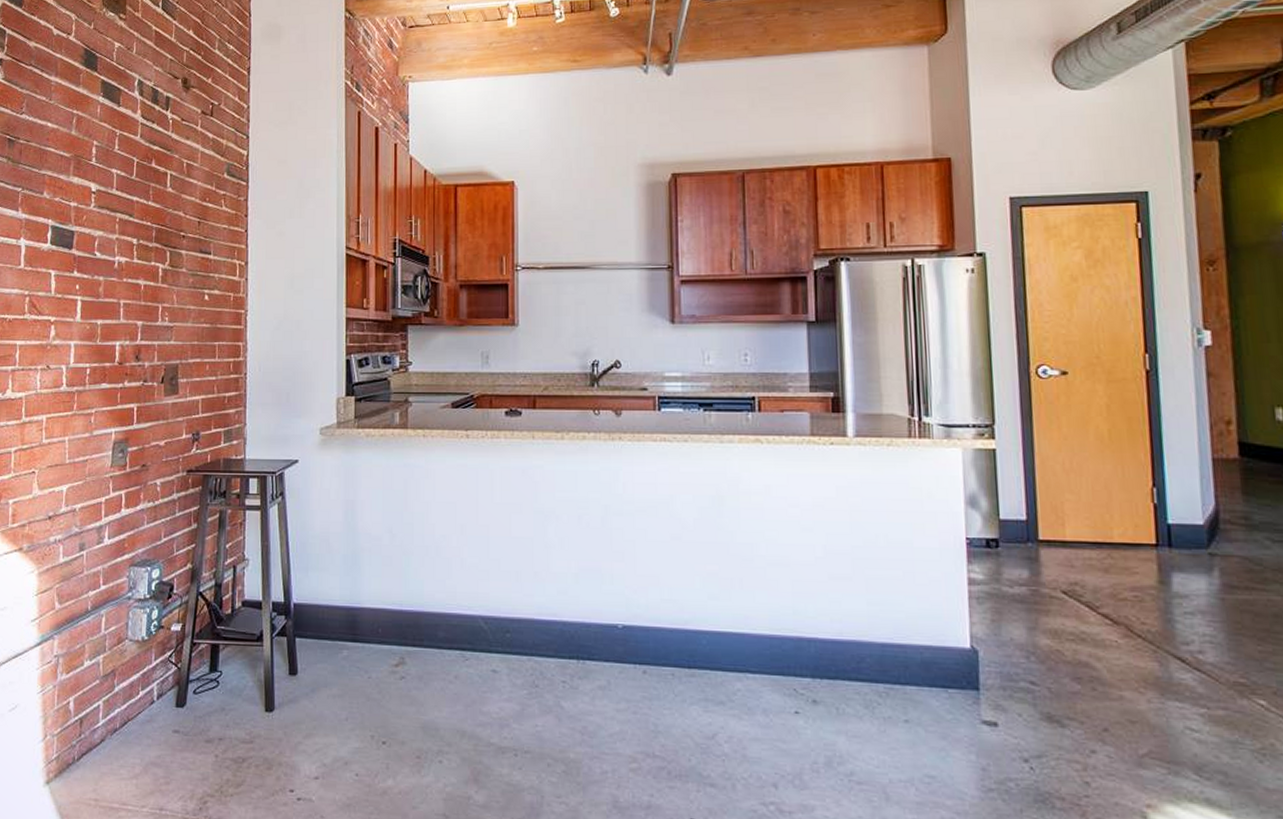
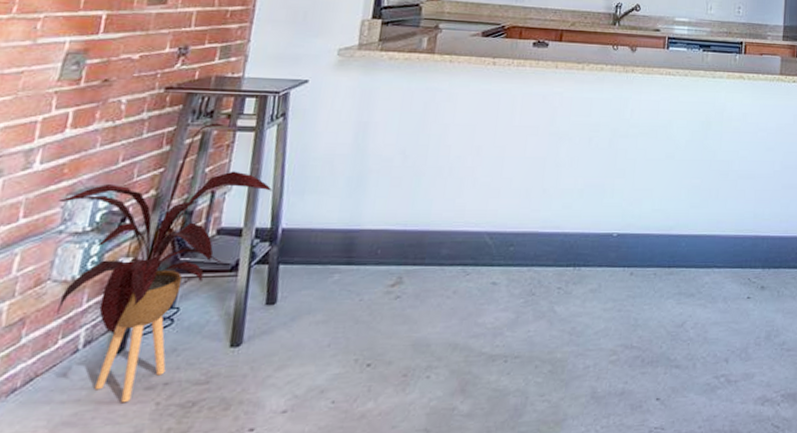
house plant: none [124,502,282,752] -> present [57,123,273,403]

